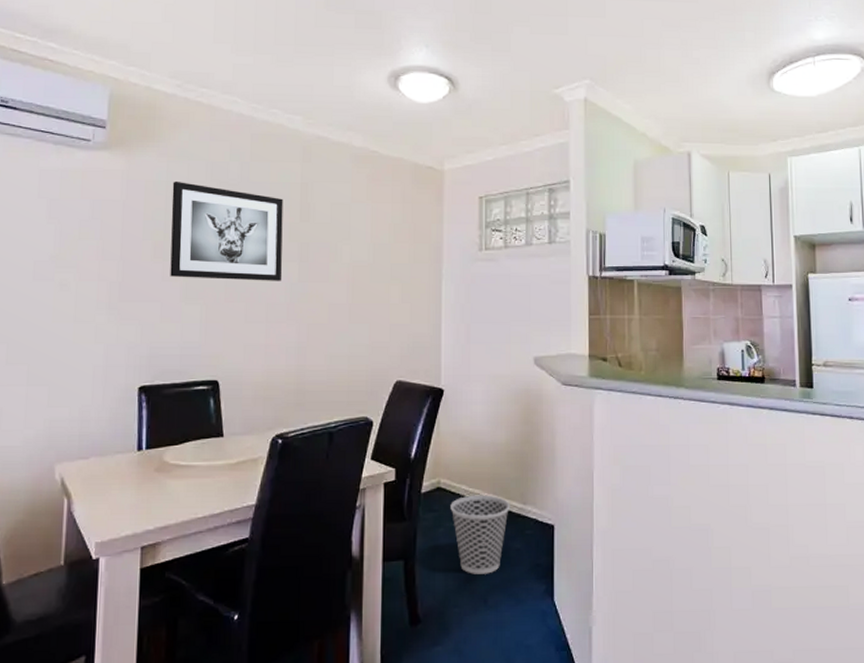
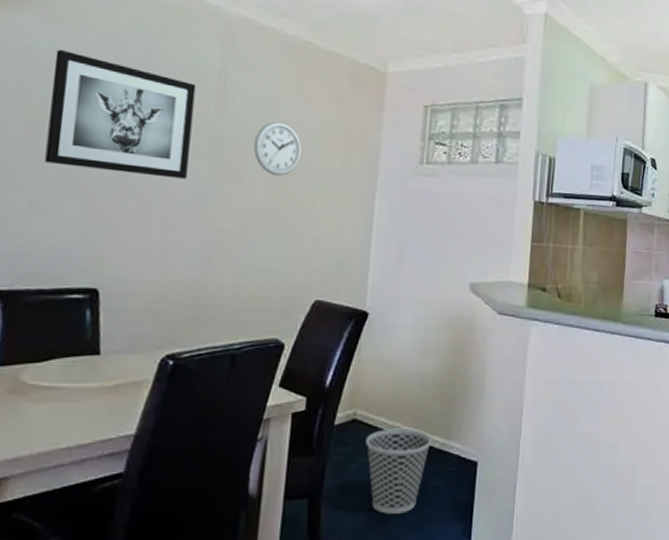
wall clock: none [335,224,375,272] -> present [254,121,302,176]

